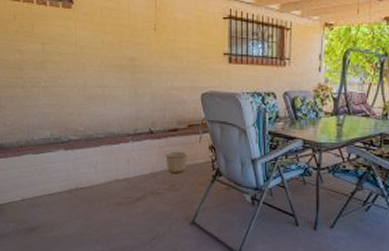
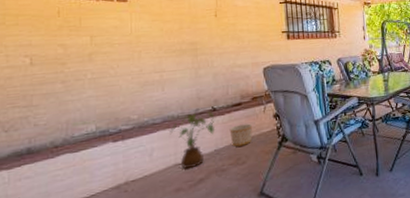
house plant: none [111,132,153,185] -> present [170,112,216,169]

